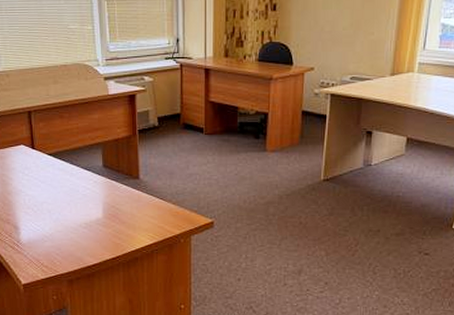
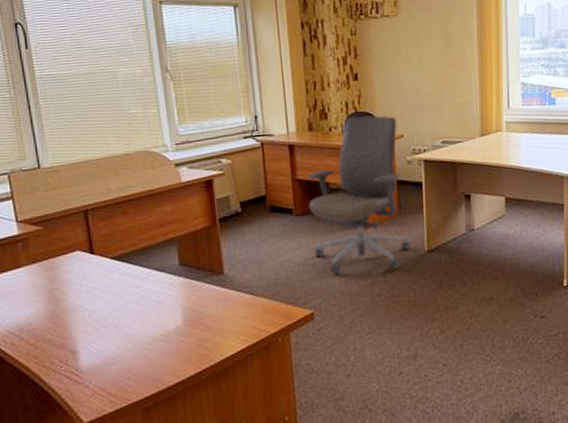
office chair: none [218,46,309,193] -> present [308,115,411,275]

